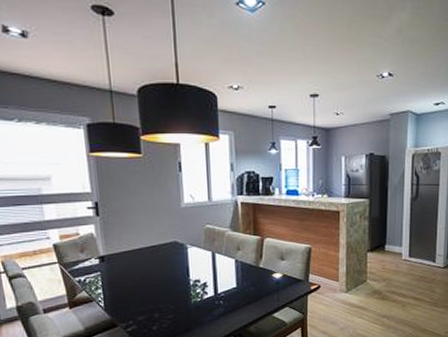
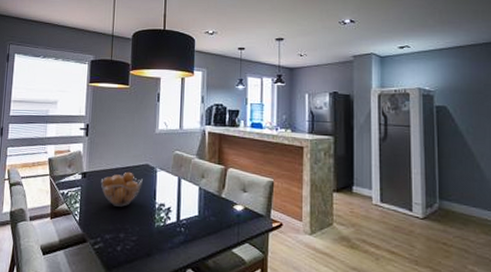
fruit basket: none [123,251,173,288] -> present [100,171,143,207]

